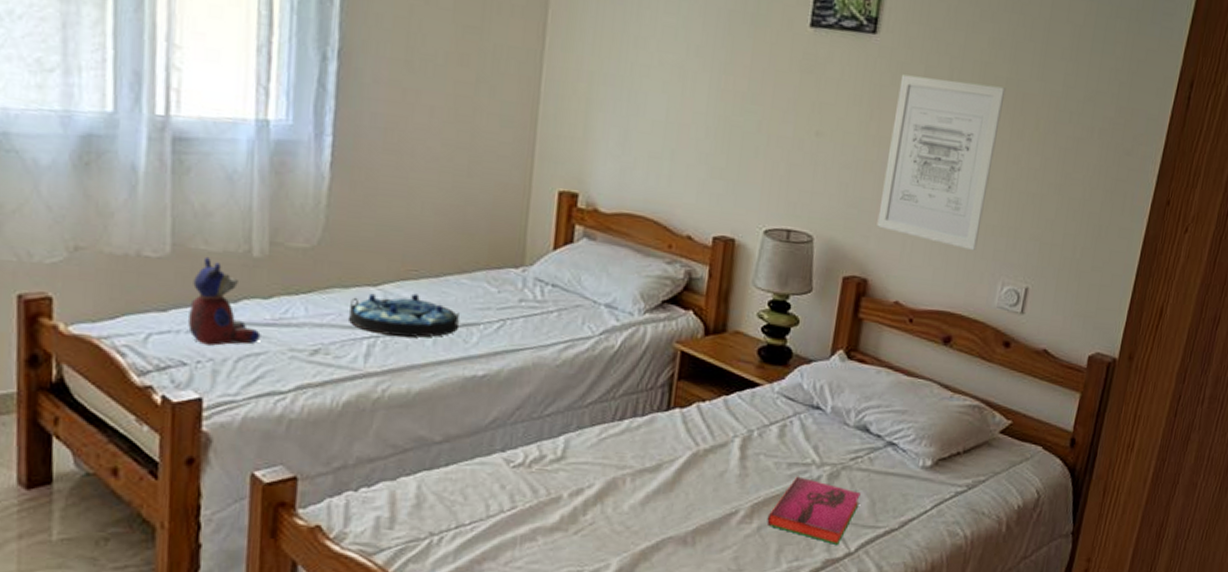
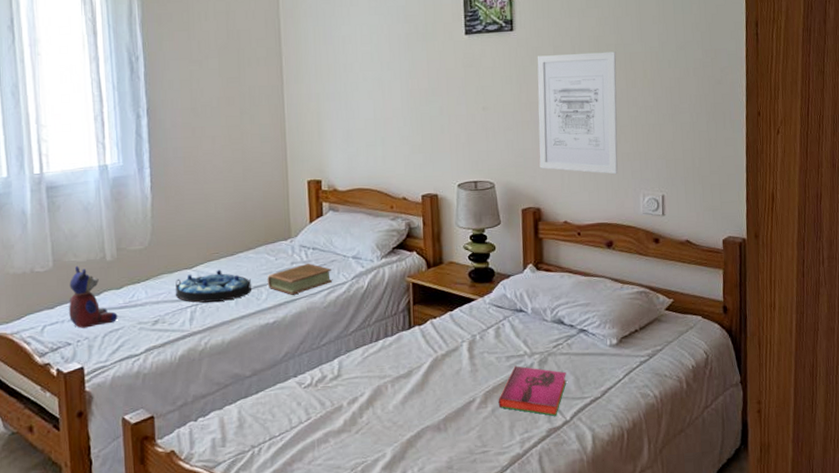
book: none [481,303,574,344] -> present [267,263,332,295]

